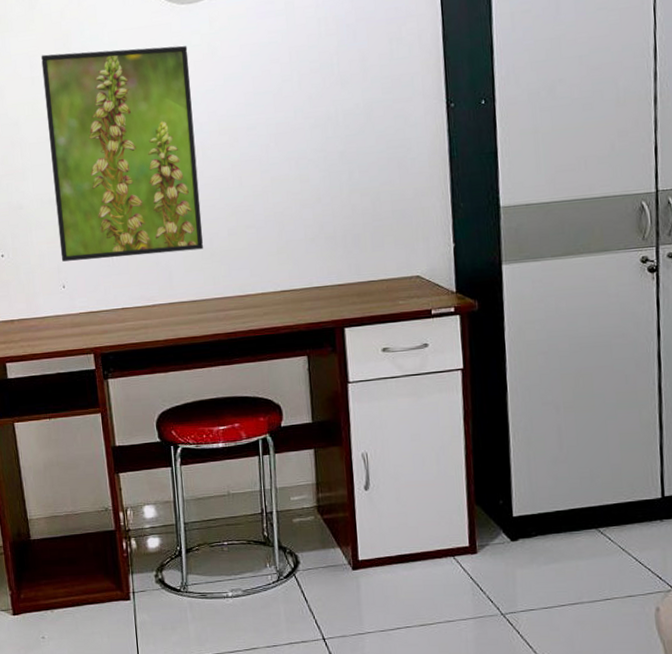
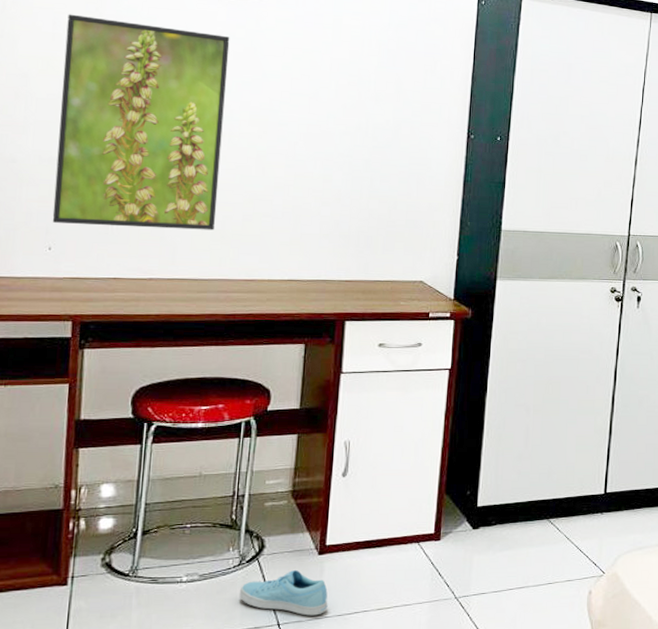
sneaker: none [282,585,370,631] -> present [239,569,328,616]

